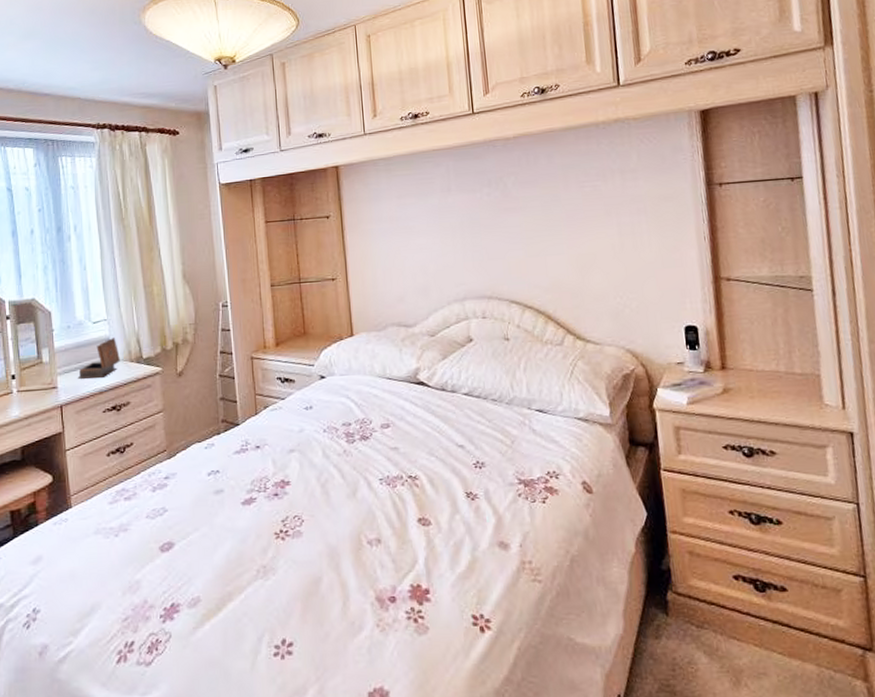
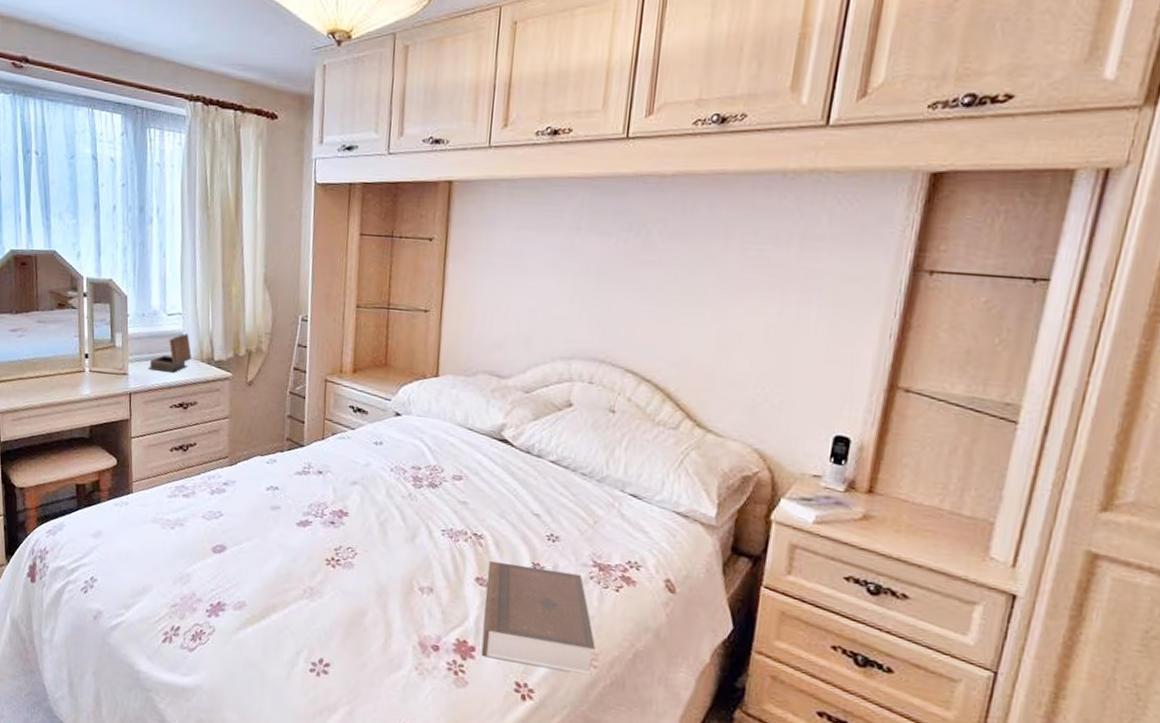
book: none [426,494,539,596] -> present [481,560,595,676]

